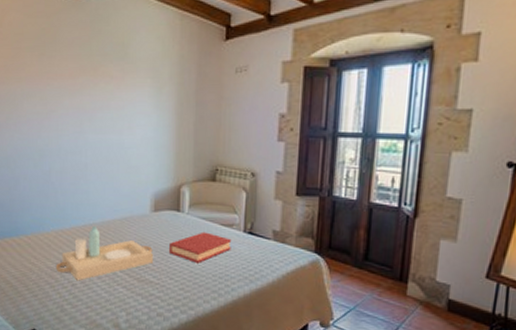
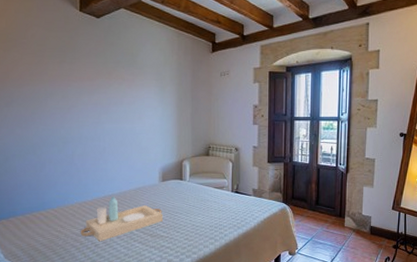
hardback book: present [168,231,232,263] -> none [174,194,223,218]

